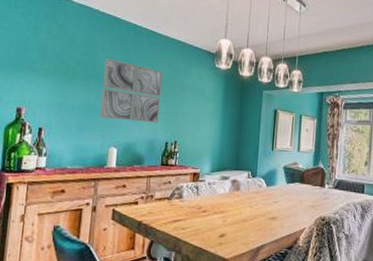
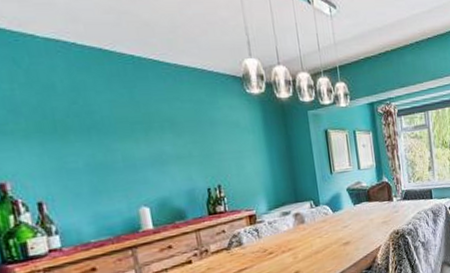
wall art: present [99,58,163,123] -> none [103,102,193,176]

